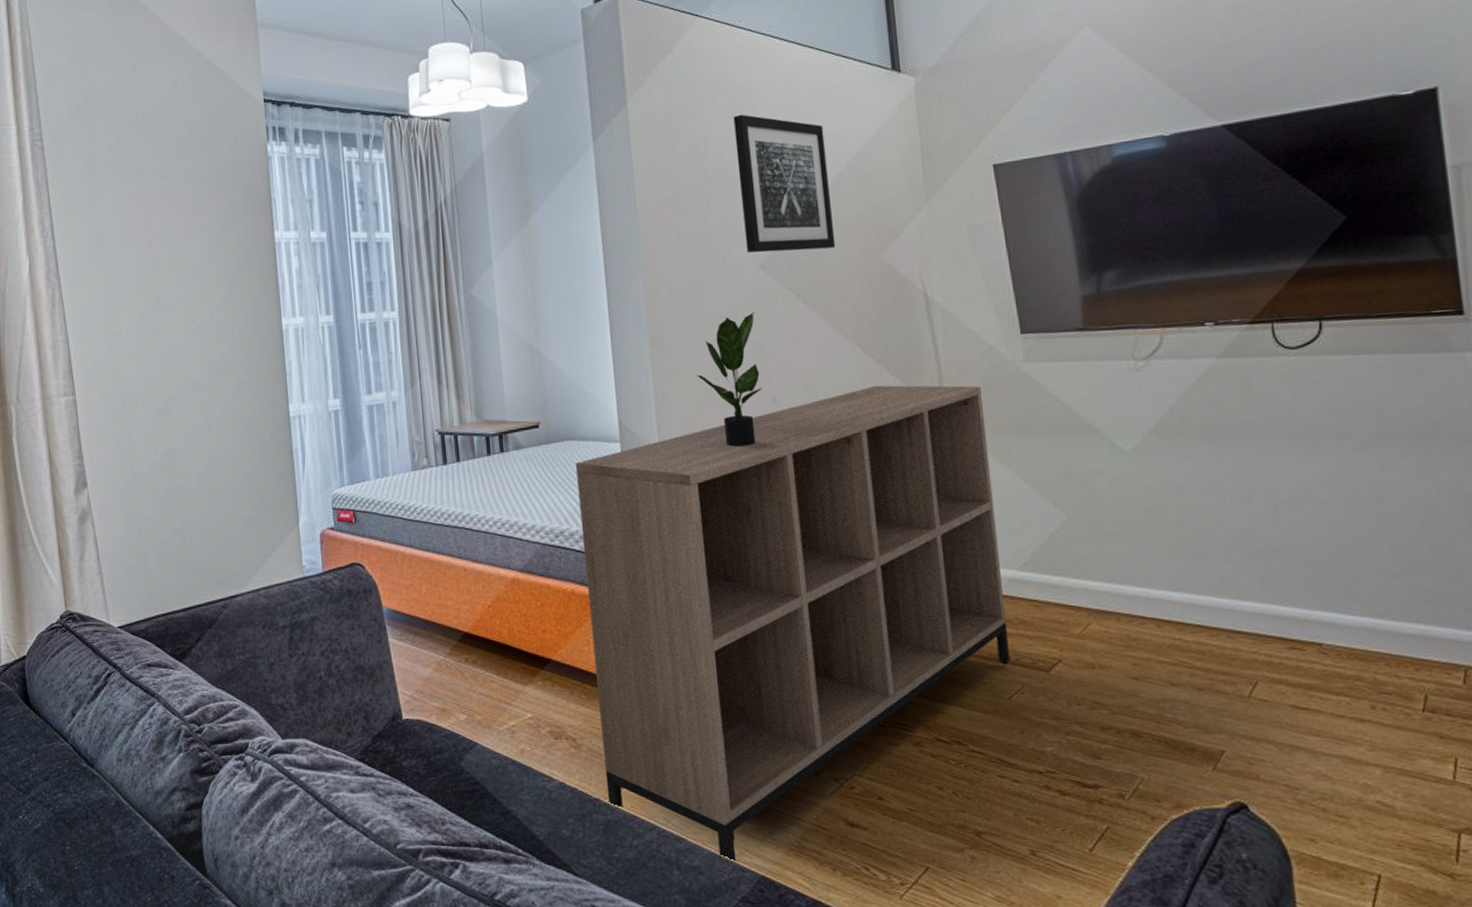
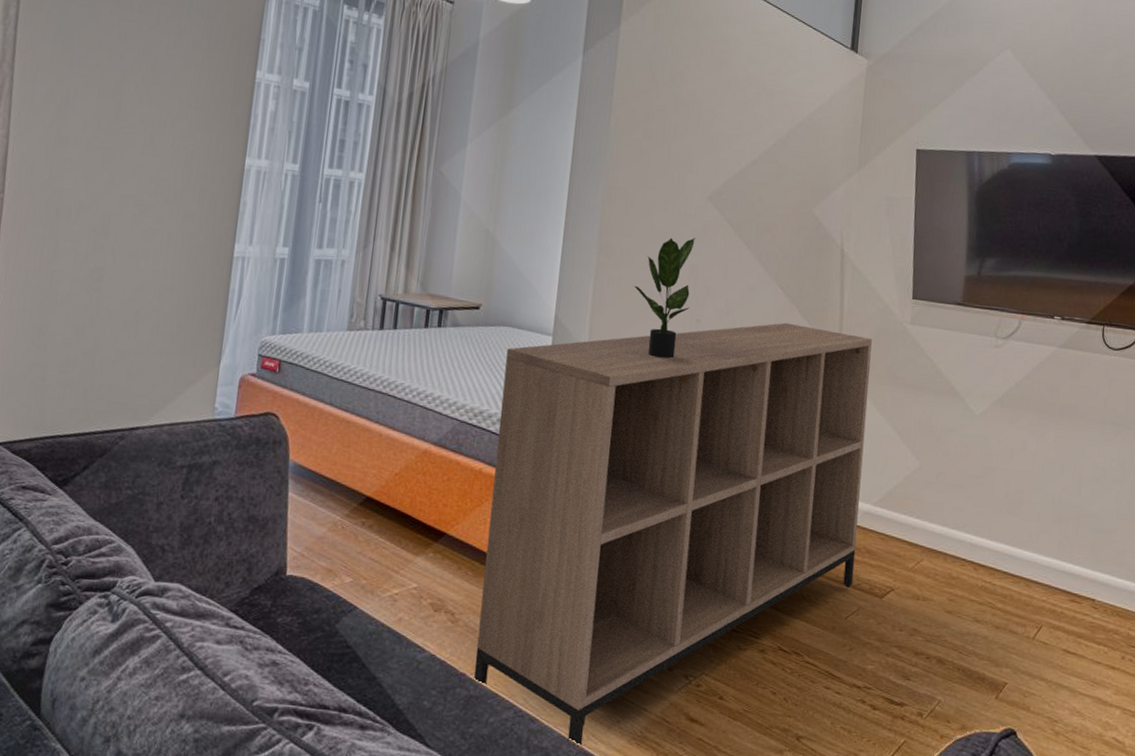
wall art: present [733,114,836,253] -> none [700,58,785,194]

